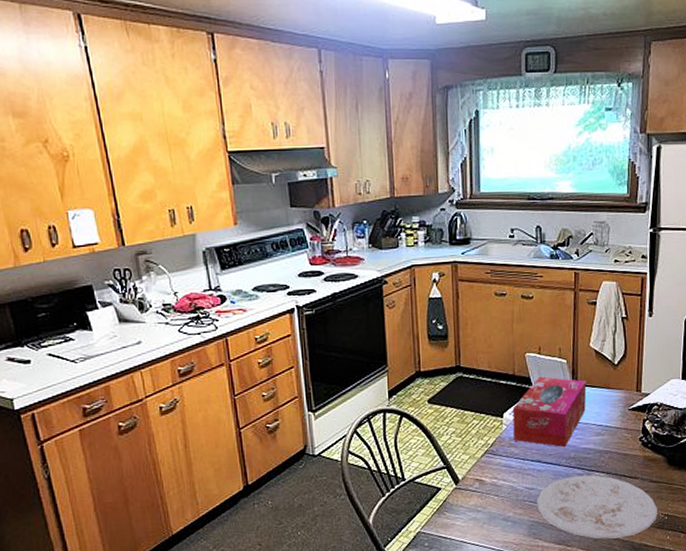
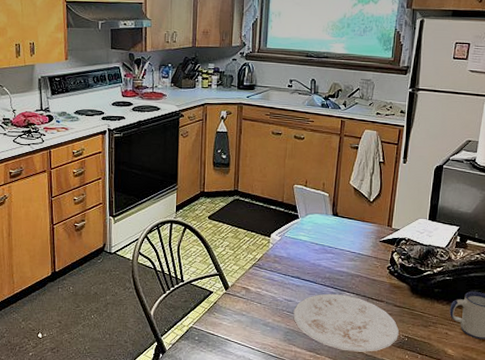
tissue box: present [512,376,587,448] -> none [278,206,344,269]

